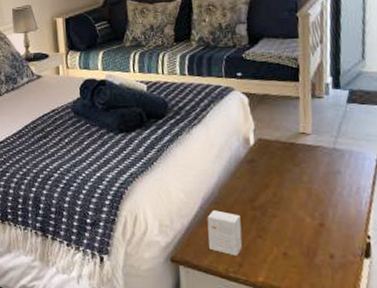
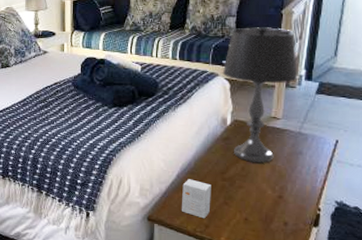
table lamp: none [238,33,325,186] -> present [222,27,298,163]

